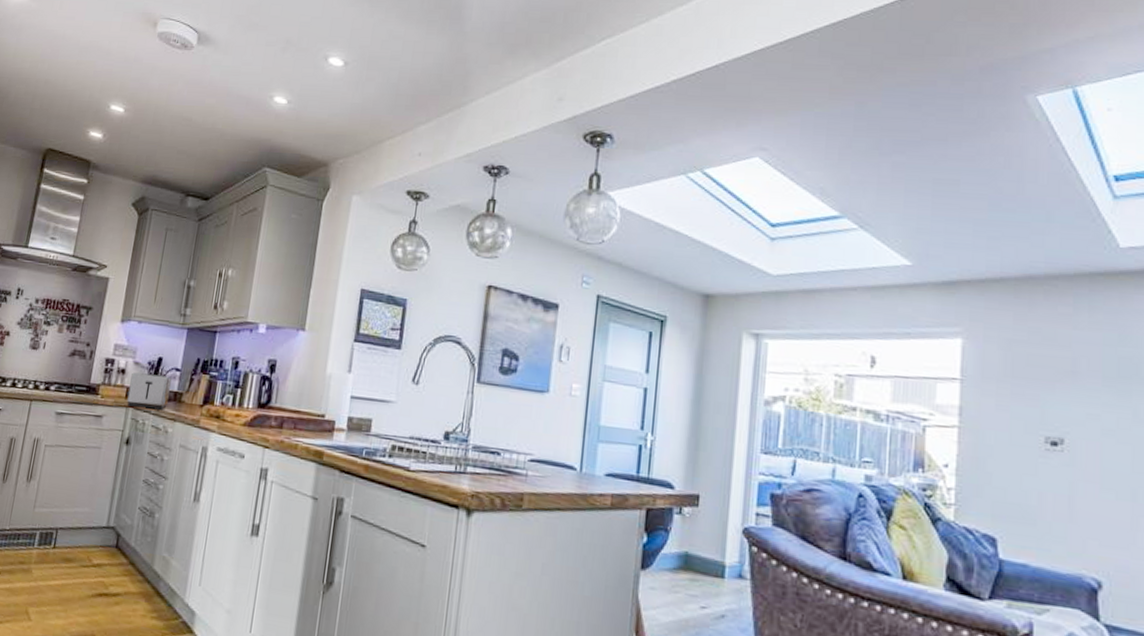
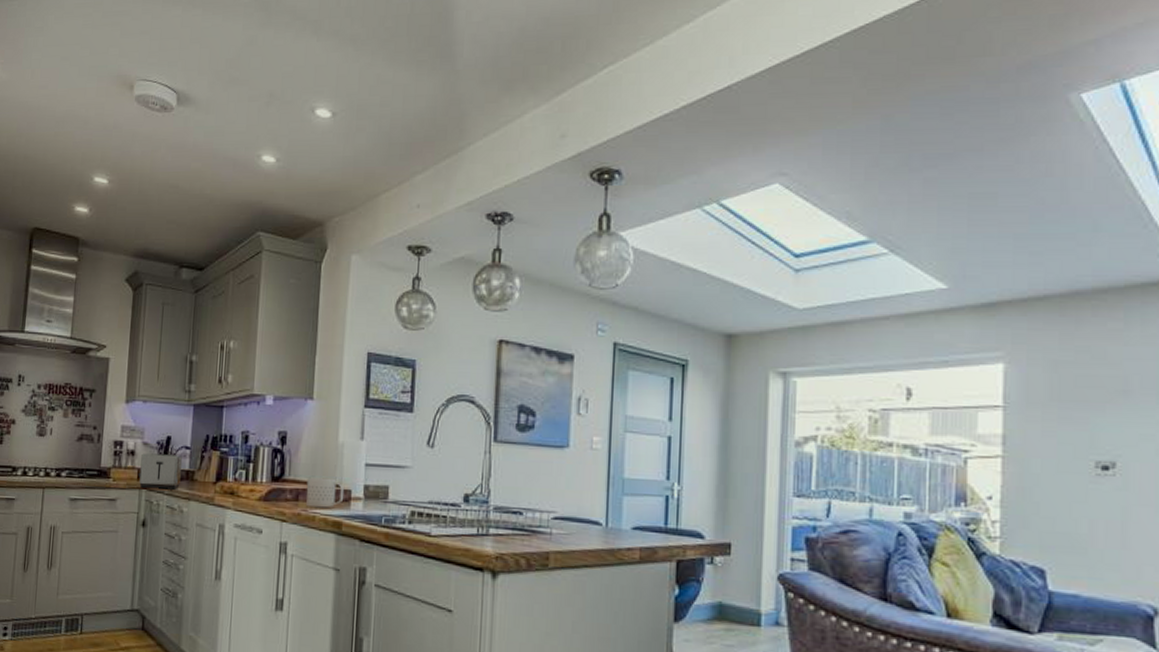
mug: none [289,405,329,438] -> present [305,477,345,509]

